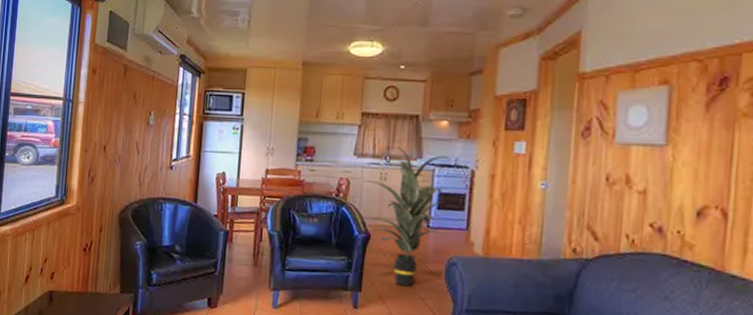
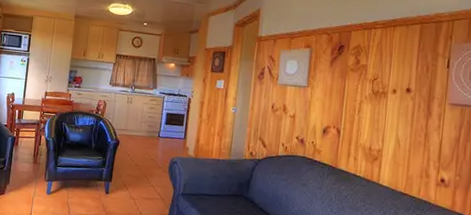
indoor plant: present [362,148,452,286] -> none [115,81,176,178]

